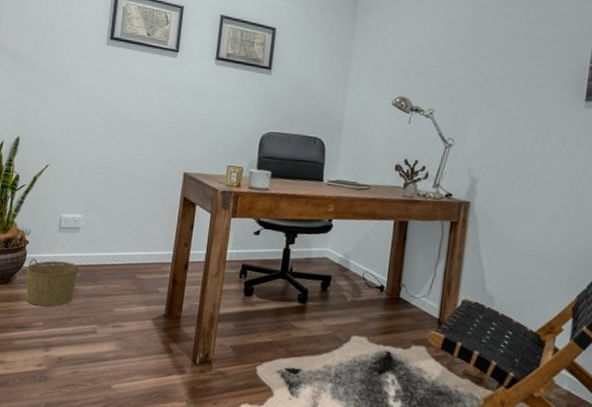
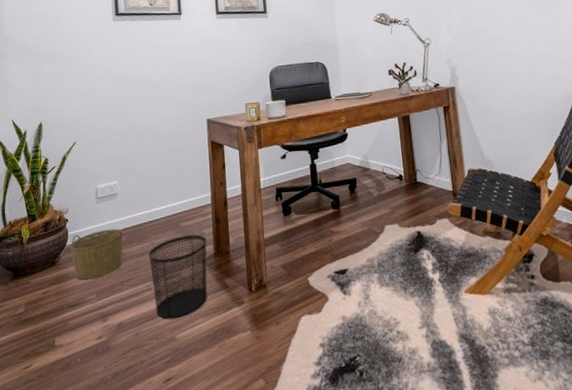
waste bin: none [97,287,160,369] -> present [148,234,207,319]

